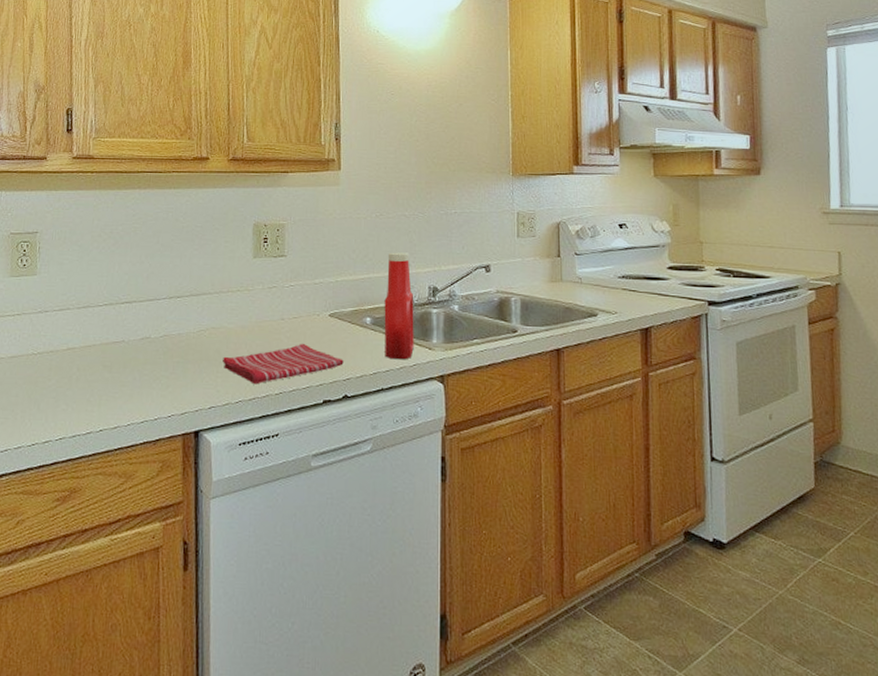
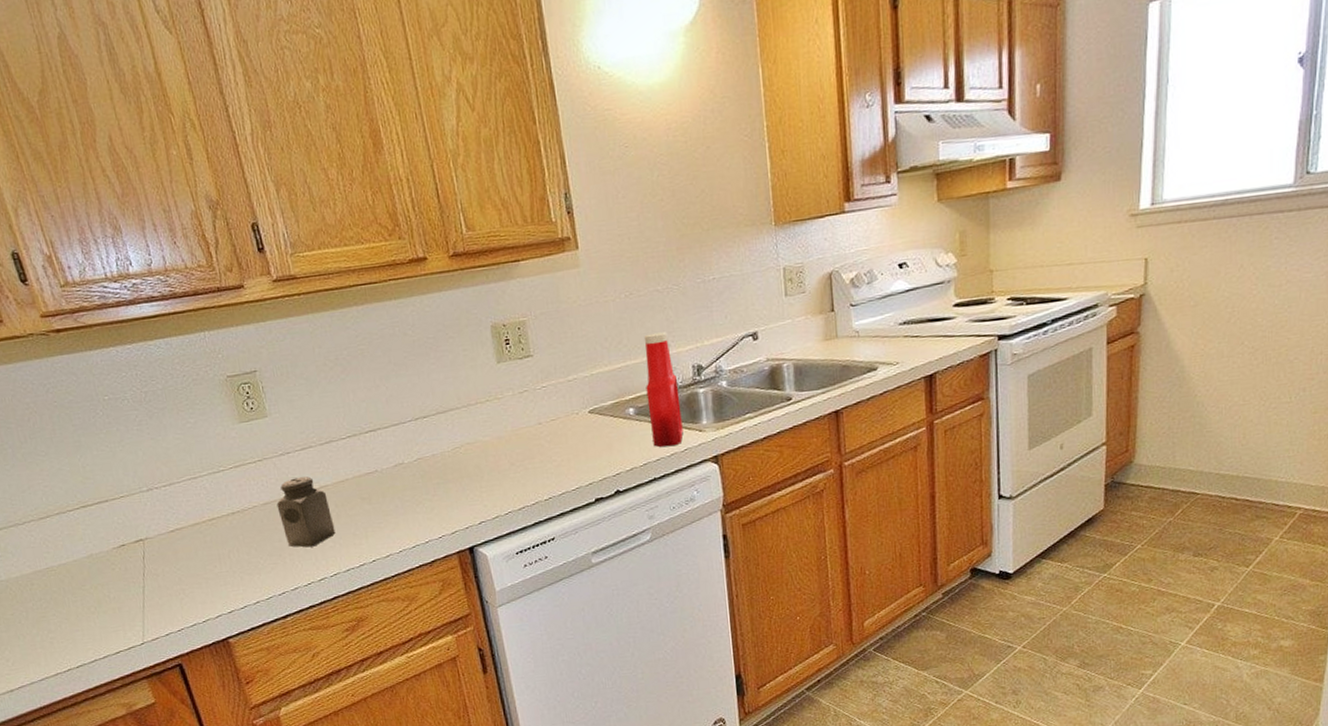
salt shaker: none [22,336,72,407] -> present [276,476,336,548]
dish towel: present [223,343,344,385] -> none [484,444,611,494]

